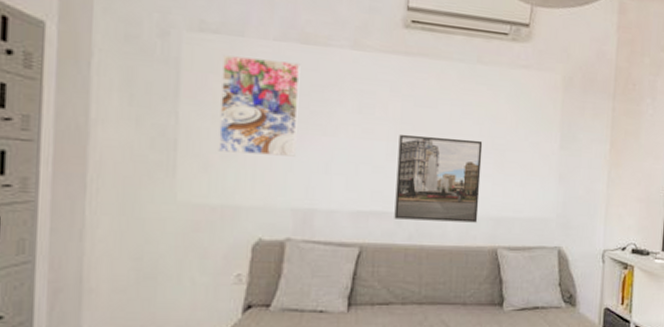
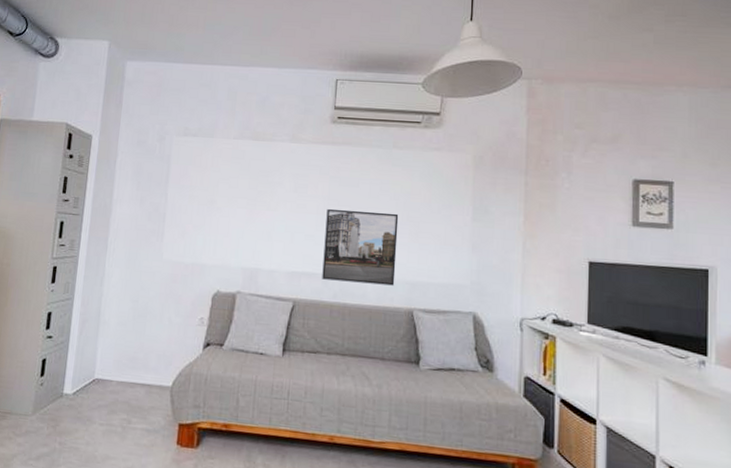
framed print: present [218,55,301,157] -> none [192,152,252,227]

